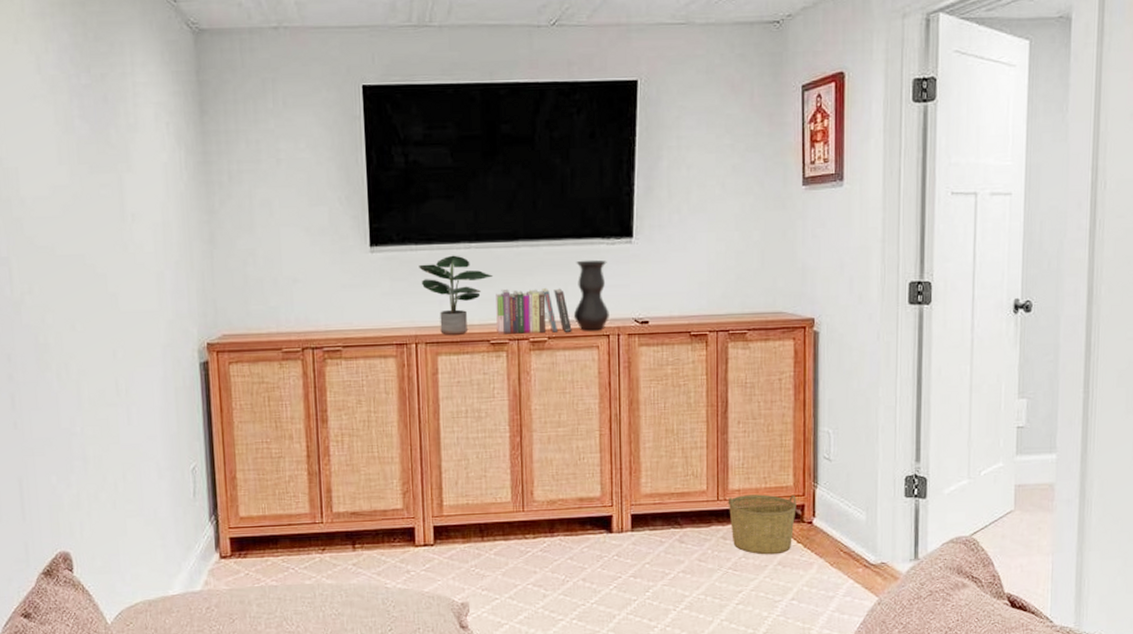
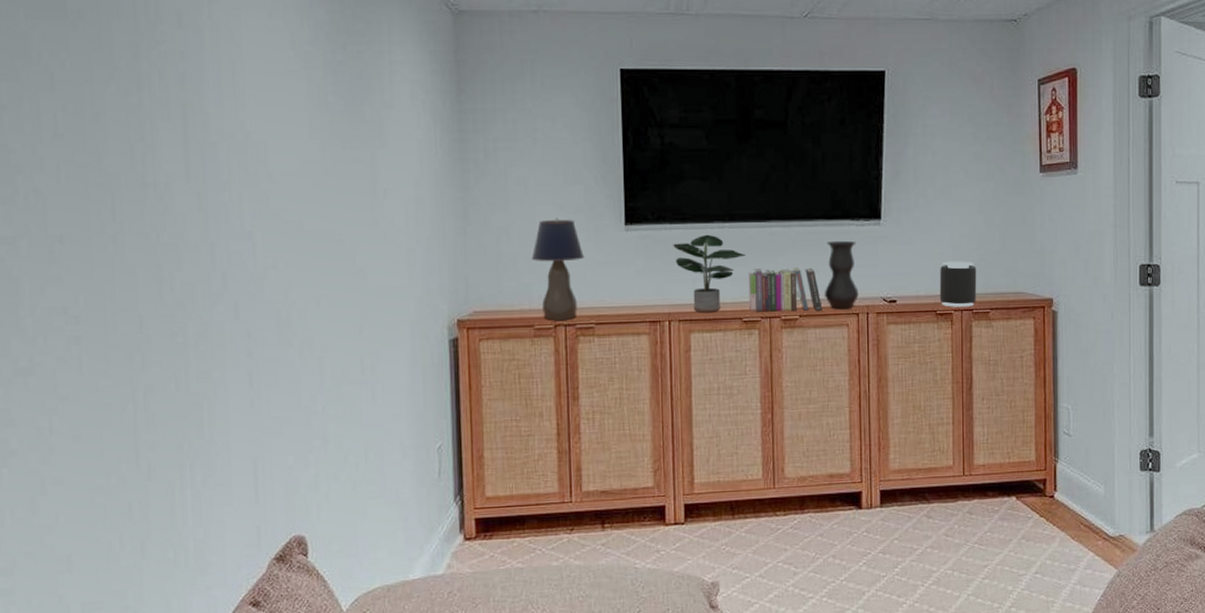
table lamp: none [277,240,331,345] -> present [531,217,585,322]
speaker: none [693,280,734,328] -> present [939,261,977,307]
basket: present [728,494,796,555] -> none [973,469,1039,529]

